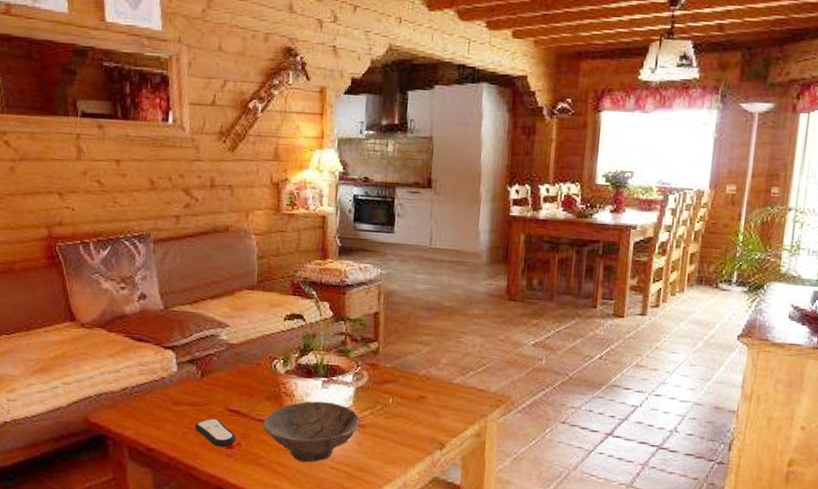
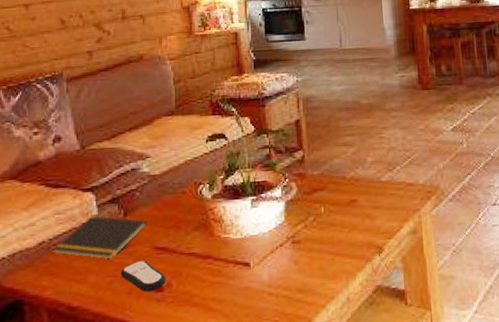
notepad: none [136,372,222,412] -> present [54,216,147,259]
bowl: present [262,401,360,463] -> none [193,221,295,294]

